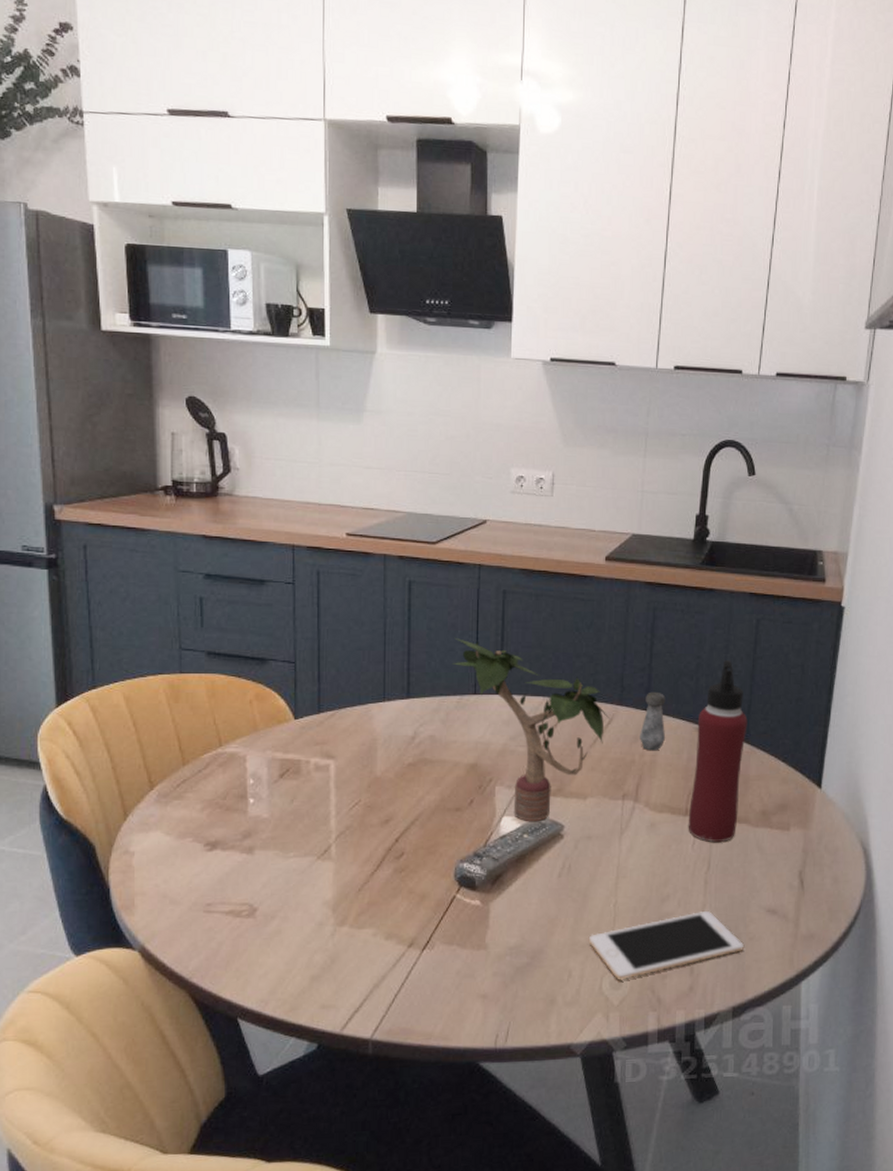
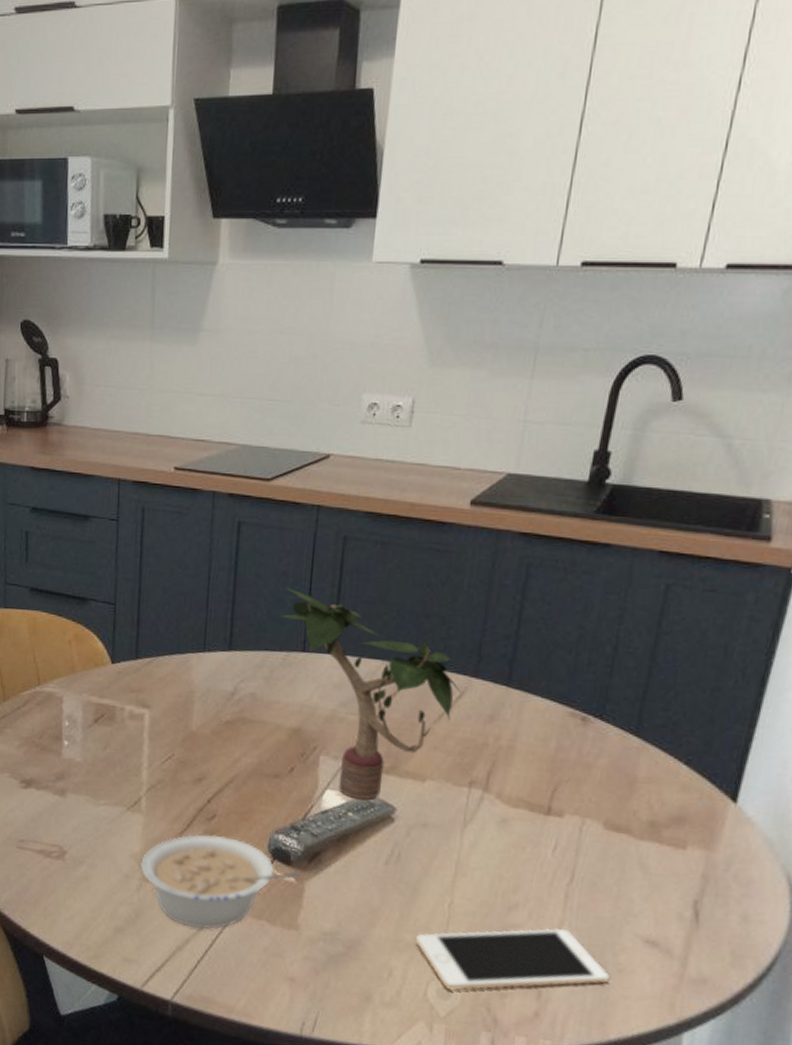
legume: none [334,871,485,964] -> present [140,834,300,929]
salt shaker: present [640,691,666,751] -> none [496,664,534,735]
water bottle: present [688,660,748,843] -> none [549,633,641,852]

